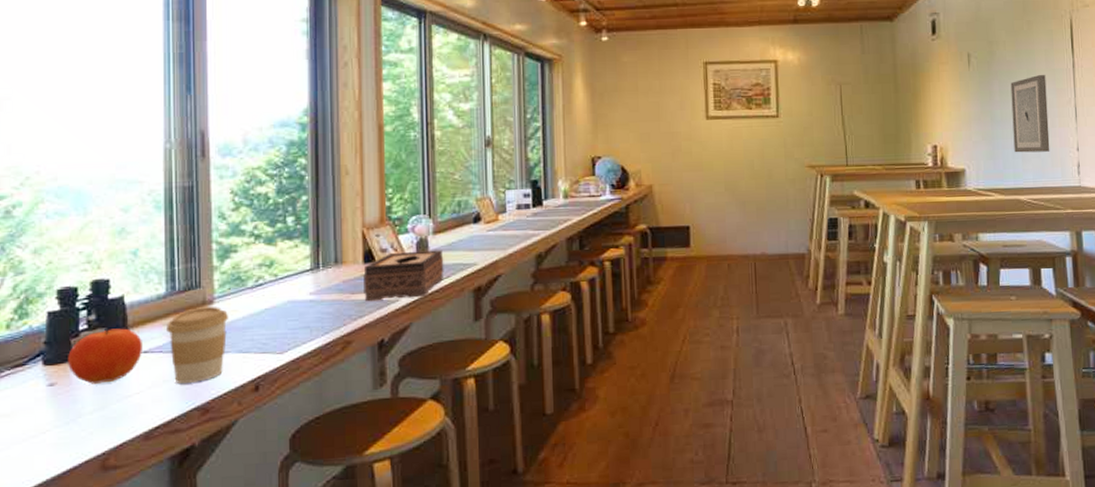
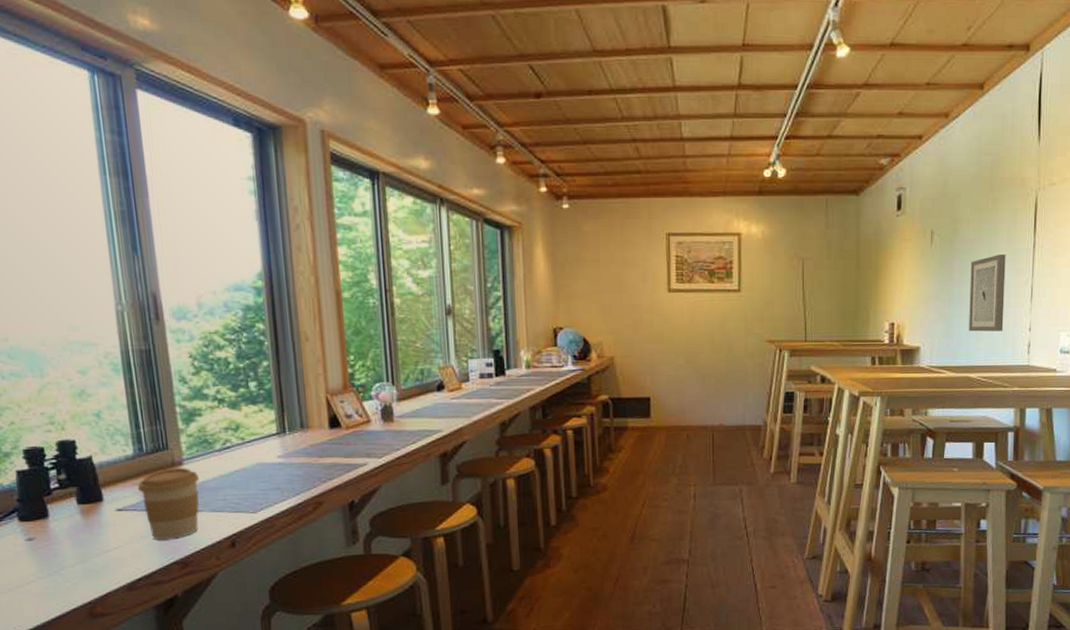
fruit: present [68,328,142,384] -> none [42,487,117,539]
tissue box: present [363,250,444,302] -> none [330,417,410,465]

